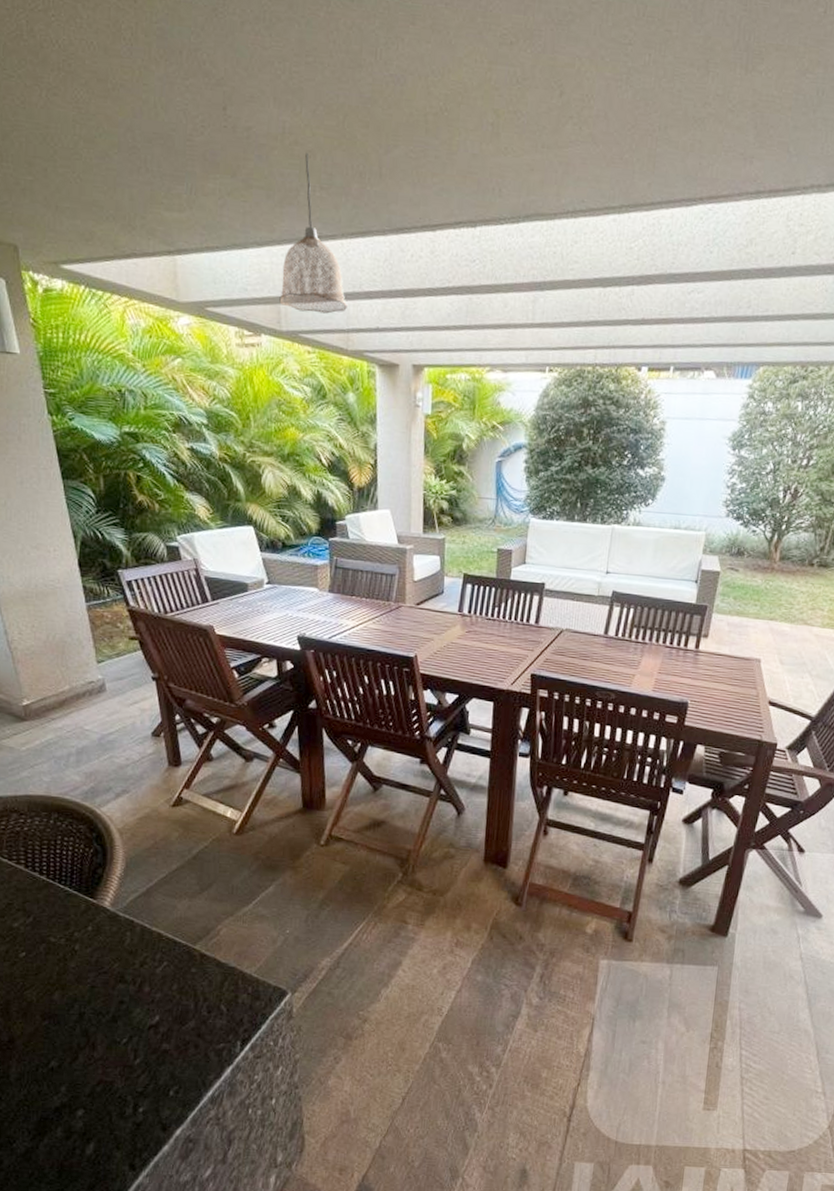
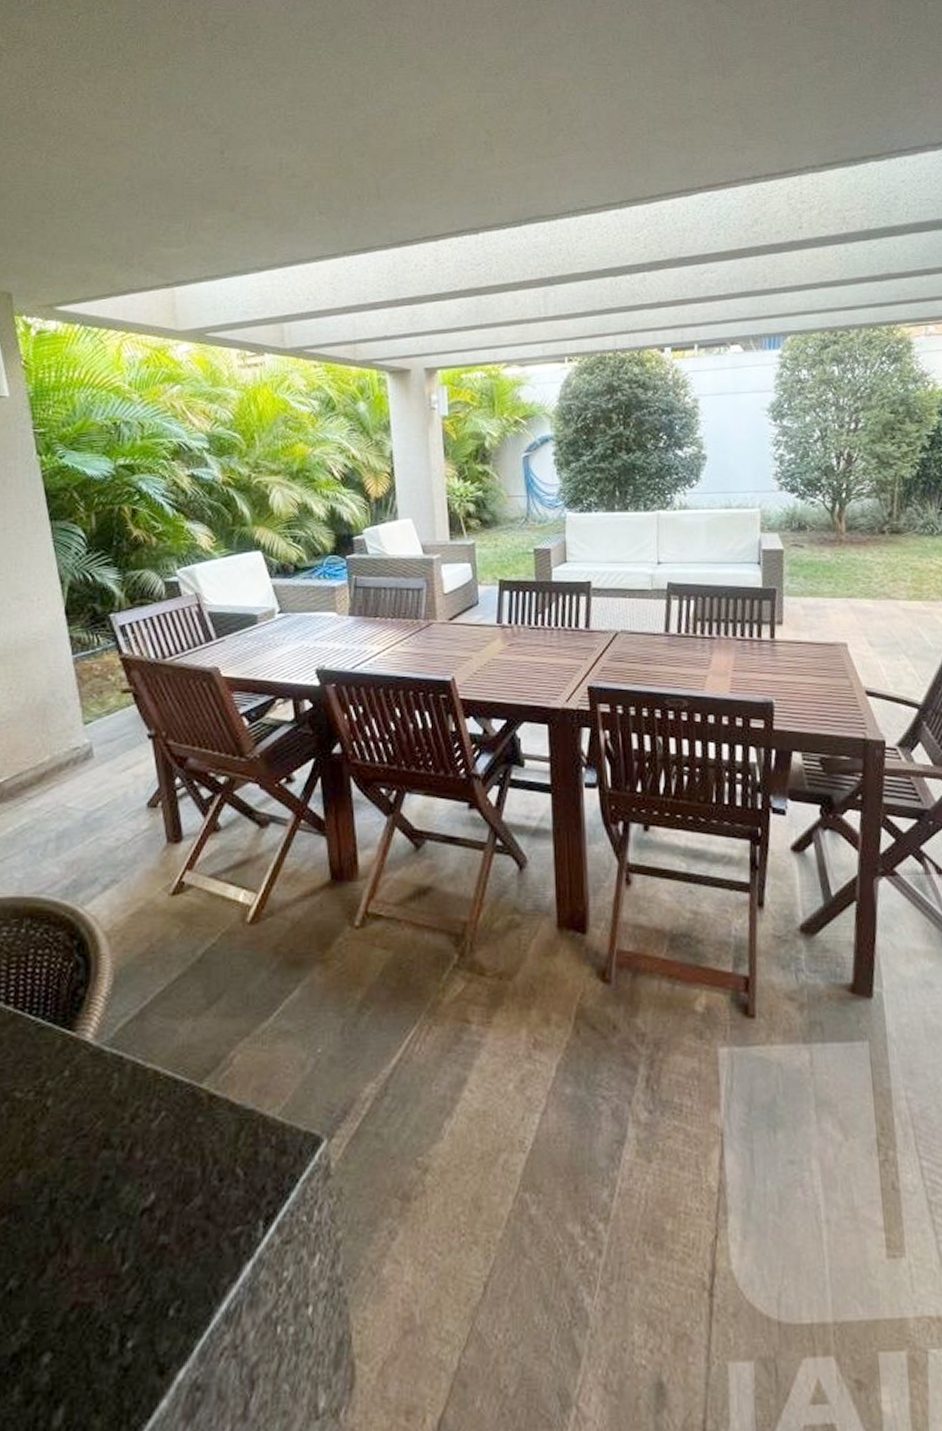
pendant lamp: present [279,152,349,314] -> none [282,183,354,328]

